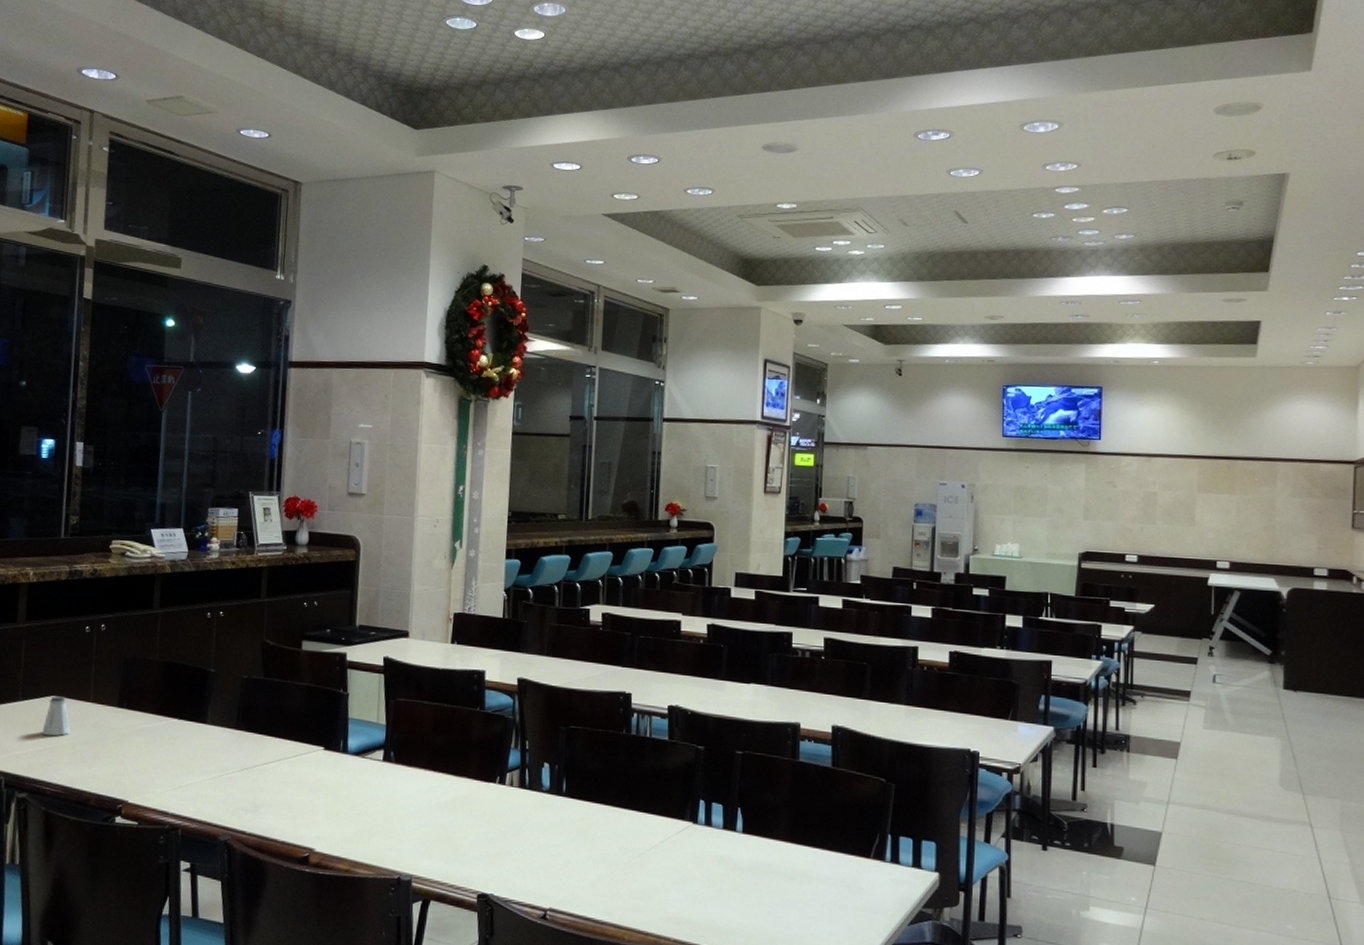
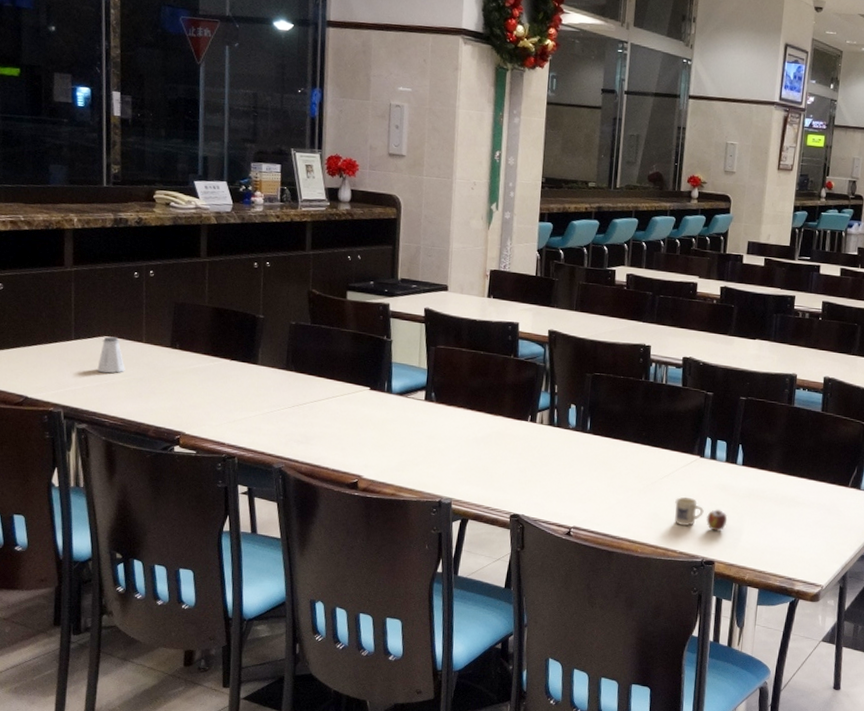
mug: none [666,871,729,914] -> present [675,497,728,532]

